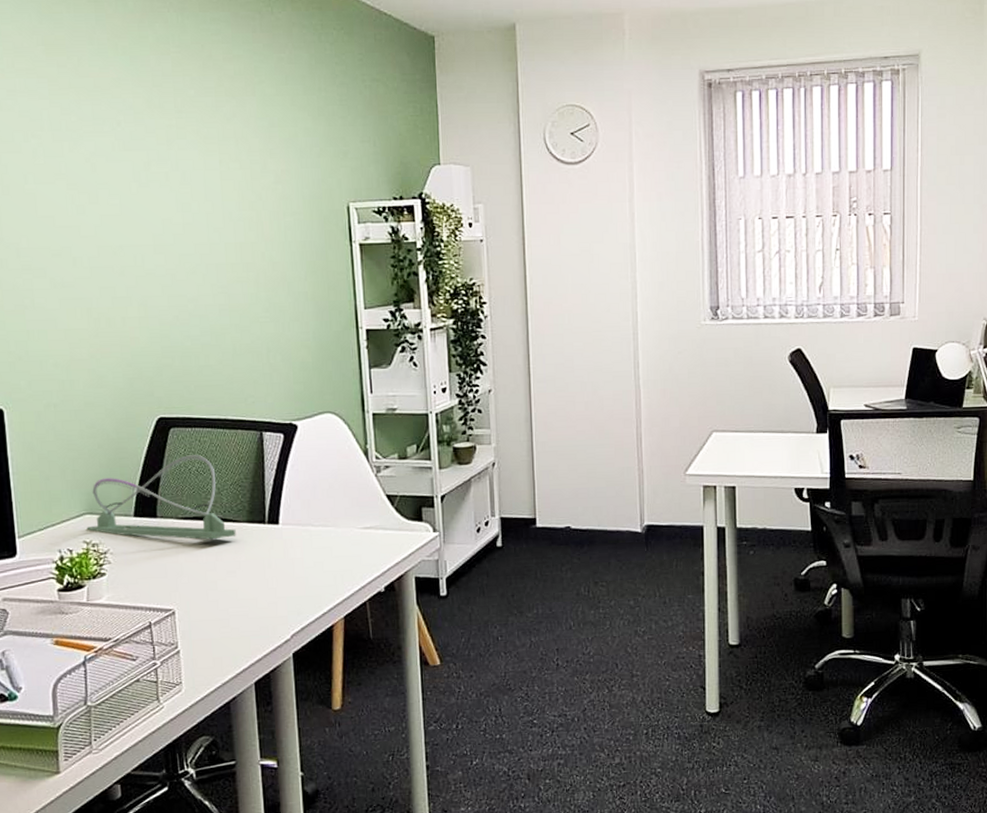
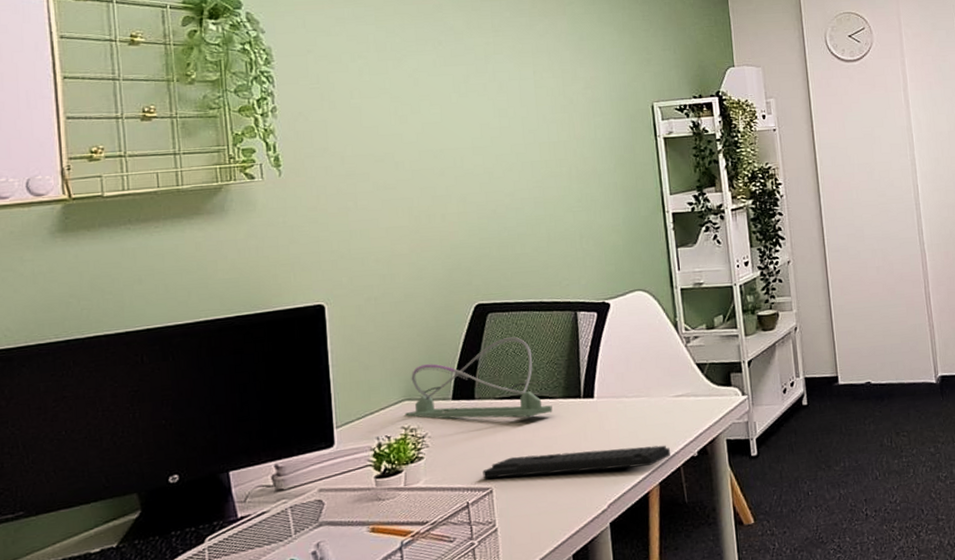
keyboard: none [165,578,356,600] -> present [483,445,670,479]

